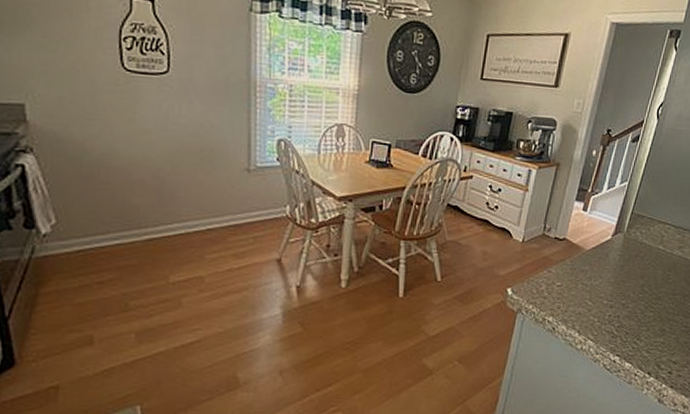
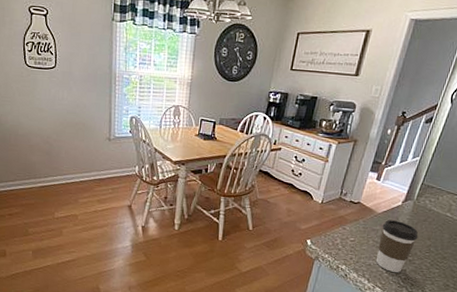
coffee cup: none [587,257,631,320] -> present [376,219,418,272]

